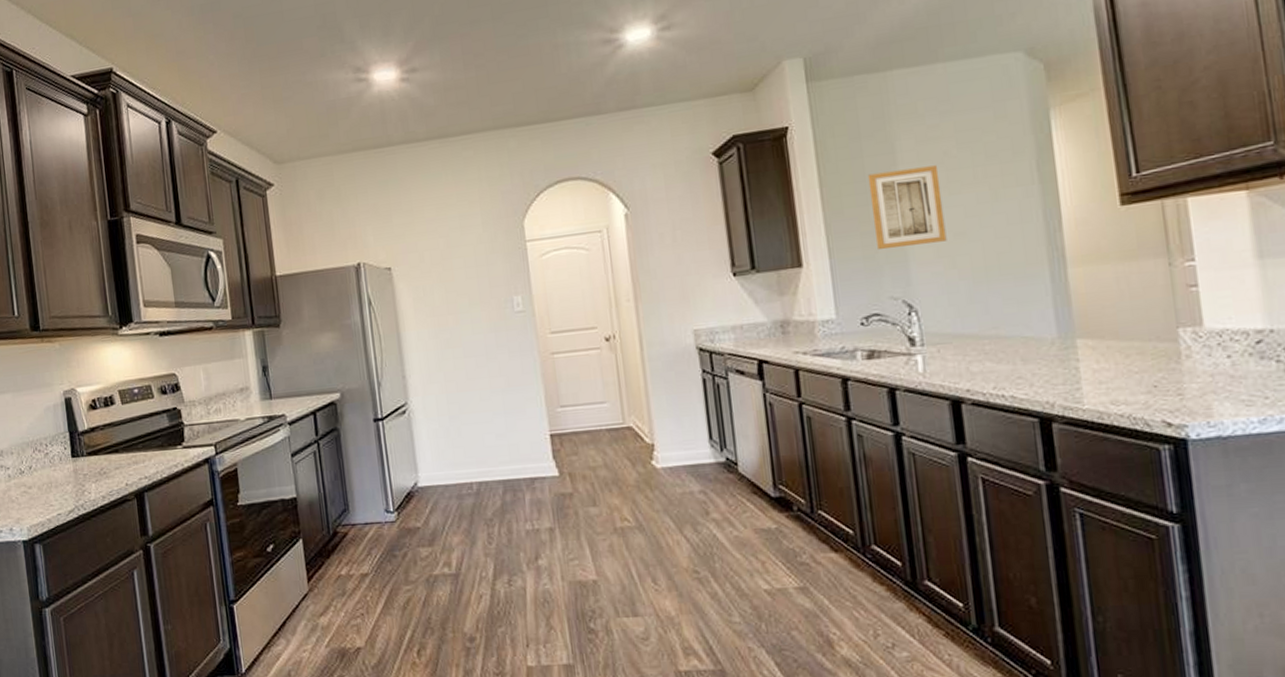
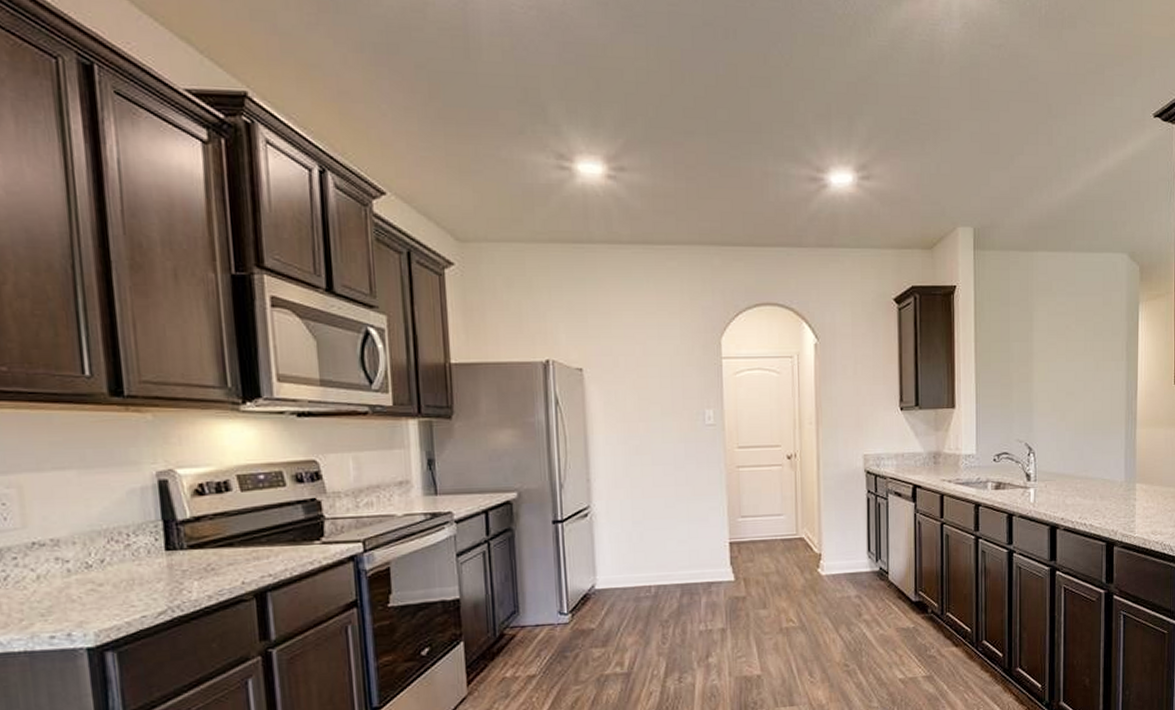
wall art: present [867,165,947,250] -> none [1011,336,1061,400]

